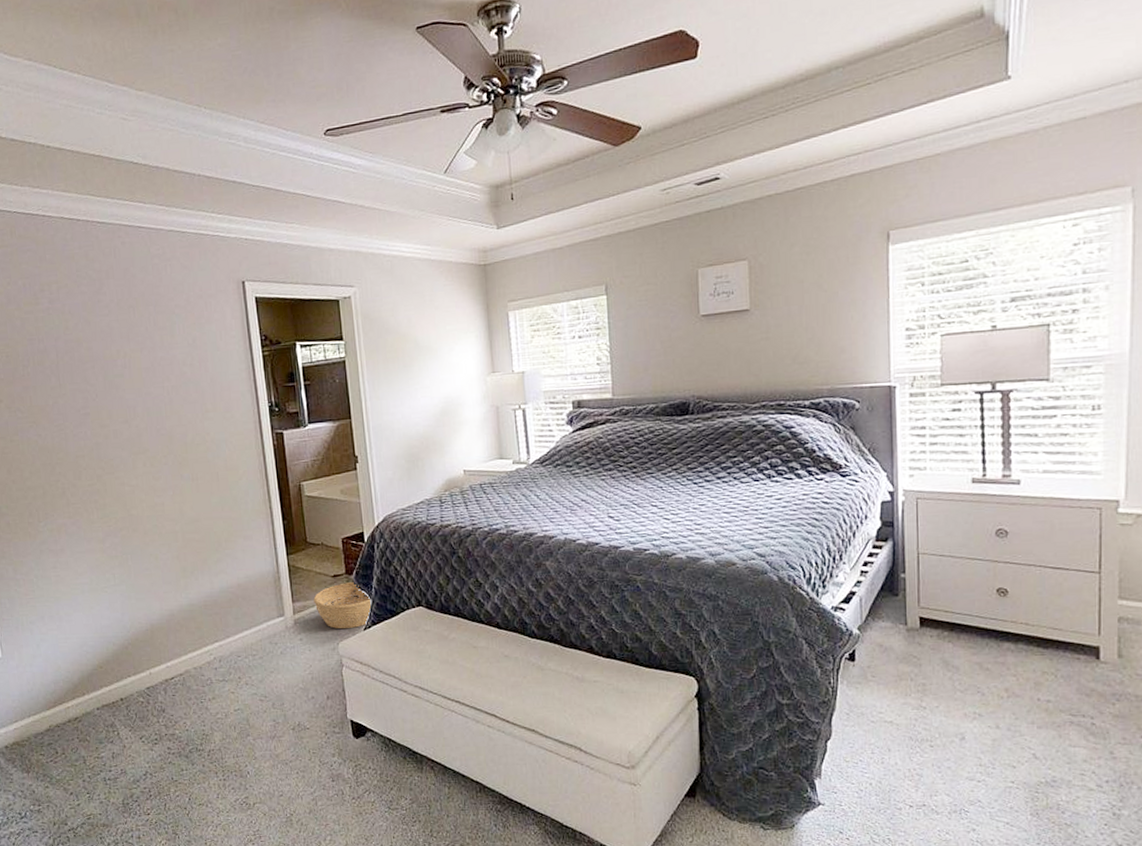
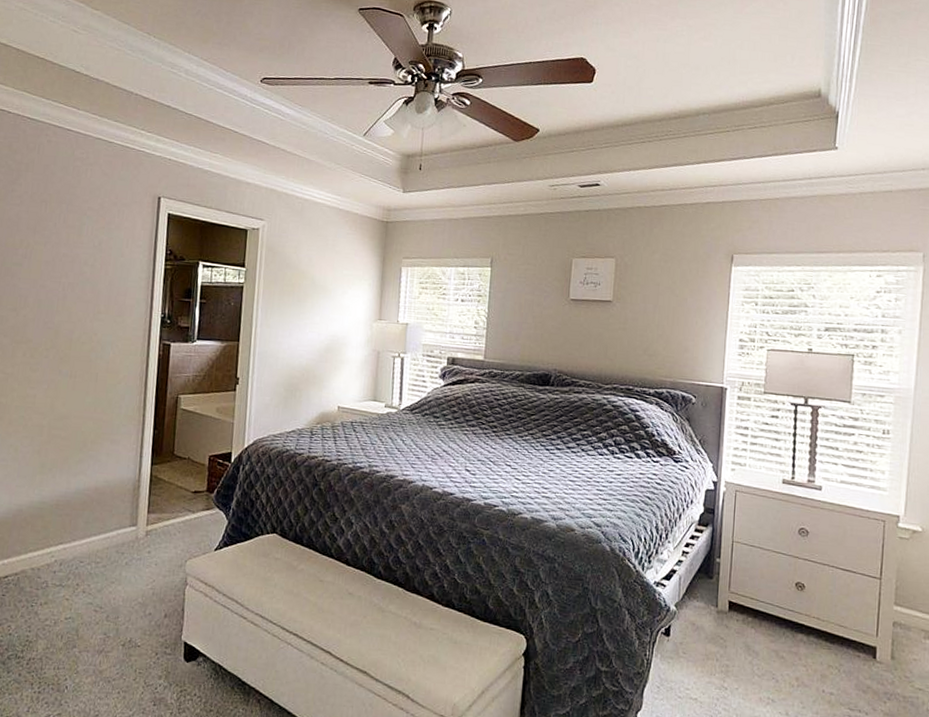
basket: present [313,582,371,629] -> none [169,500,226,547]

